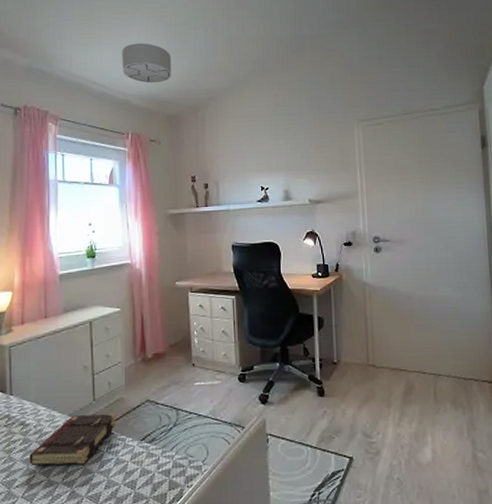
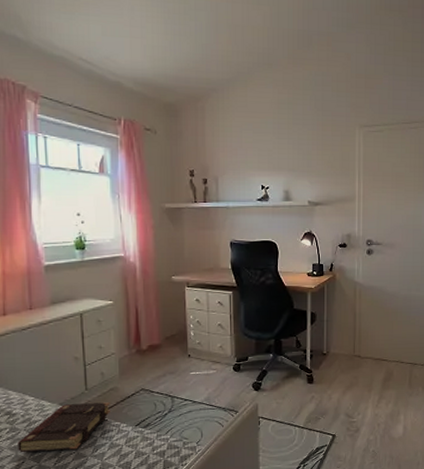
ceiling light: present [122,43,172,84] -> none [112,17,170,67]

